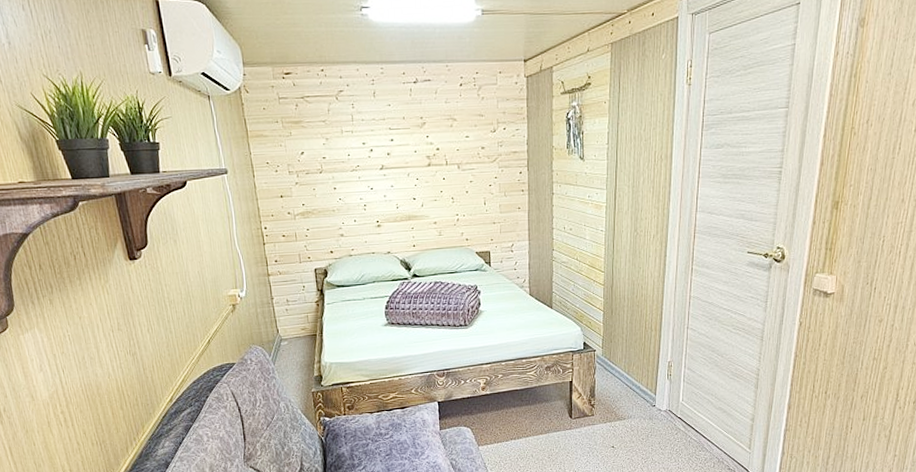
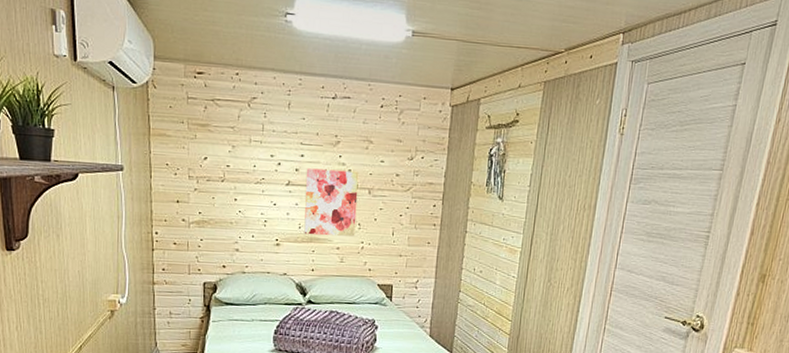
wall art: none [397,149,450,214] -> present [304,168,359,237]

